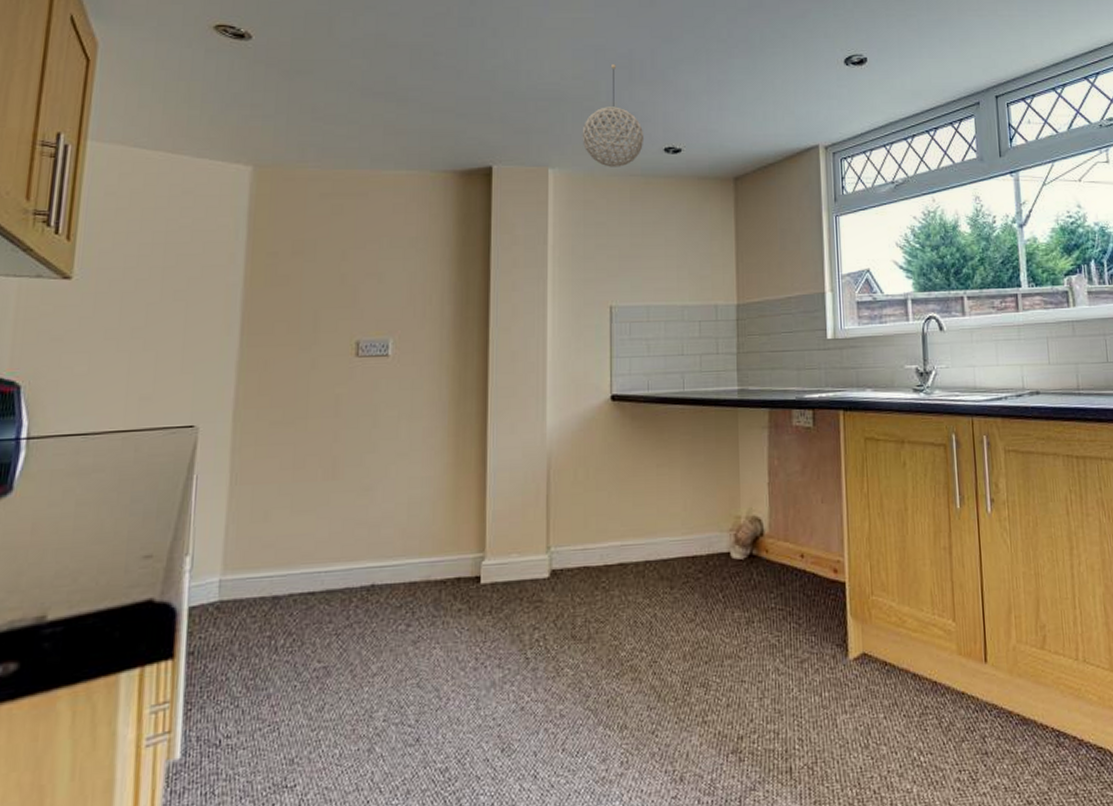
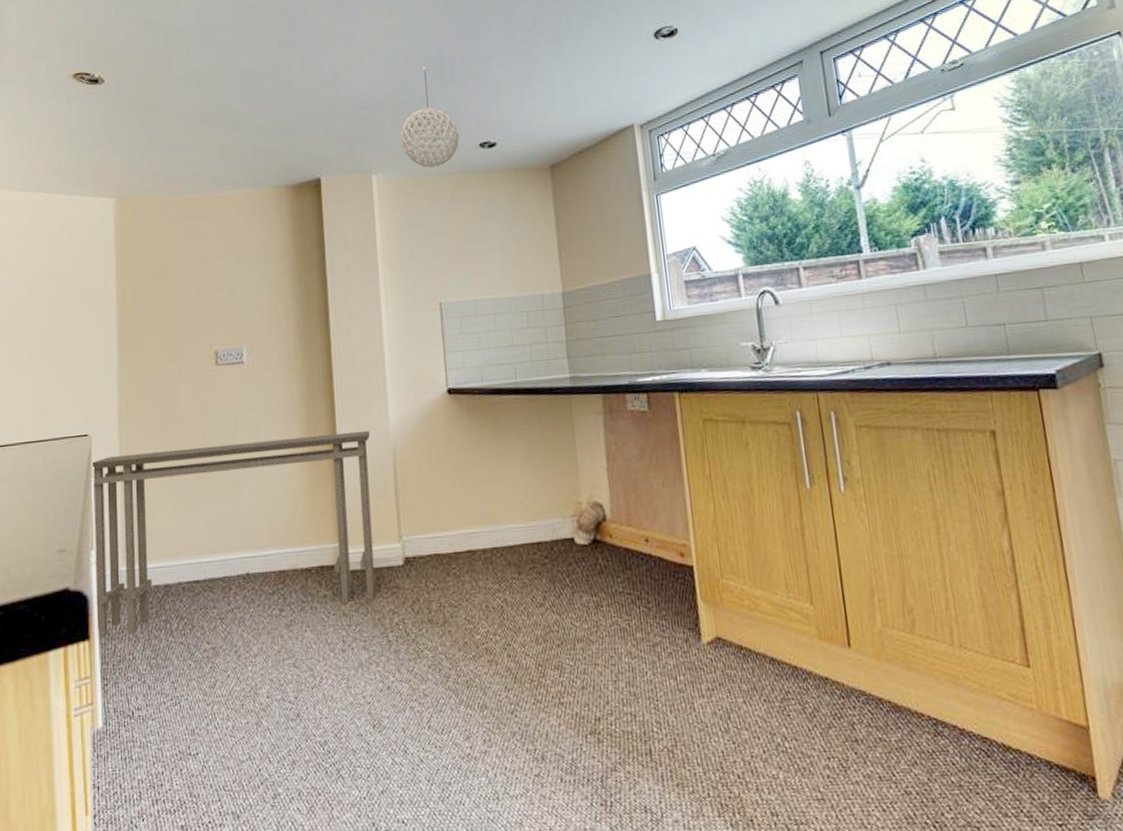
console table: none [183,434,524,657] -> present [93,430,376,639]

